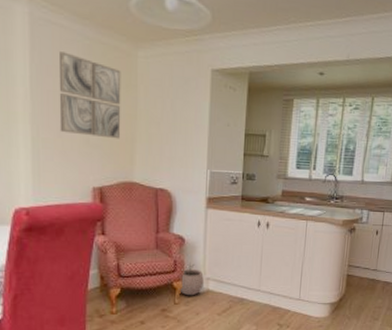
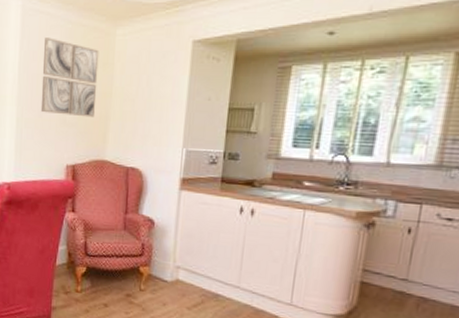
plant pot: present [178,263,204,296] -> none [145,248,173,284]

